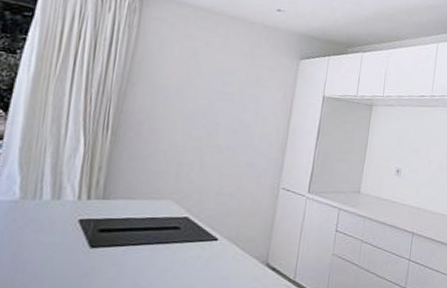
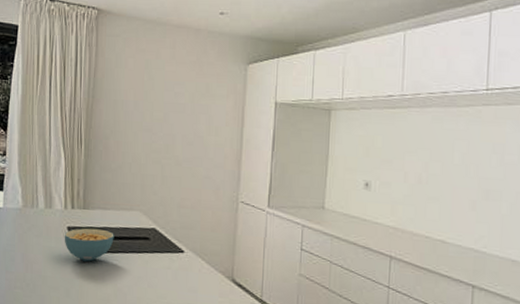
cereal bowl: none [73,220,138,257] -> present [64,228,114,262]

